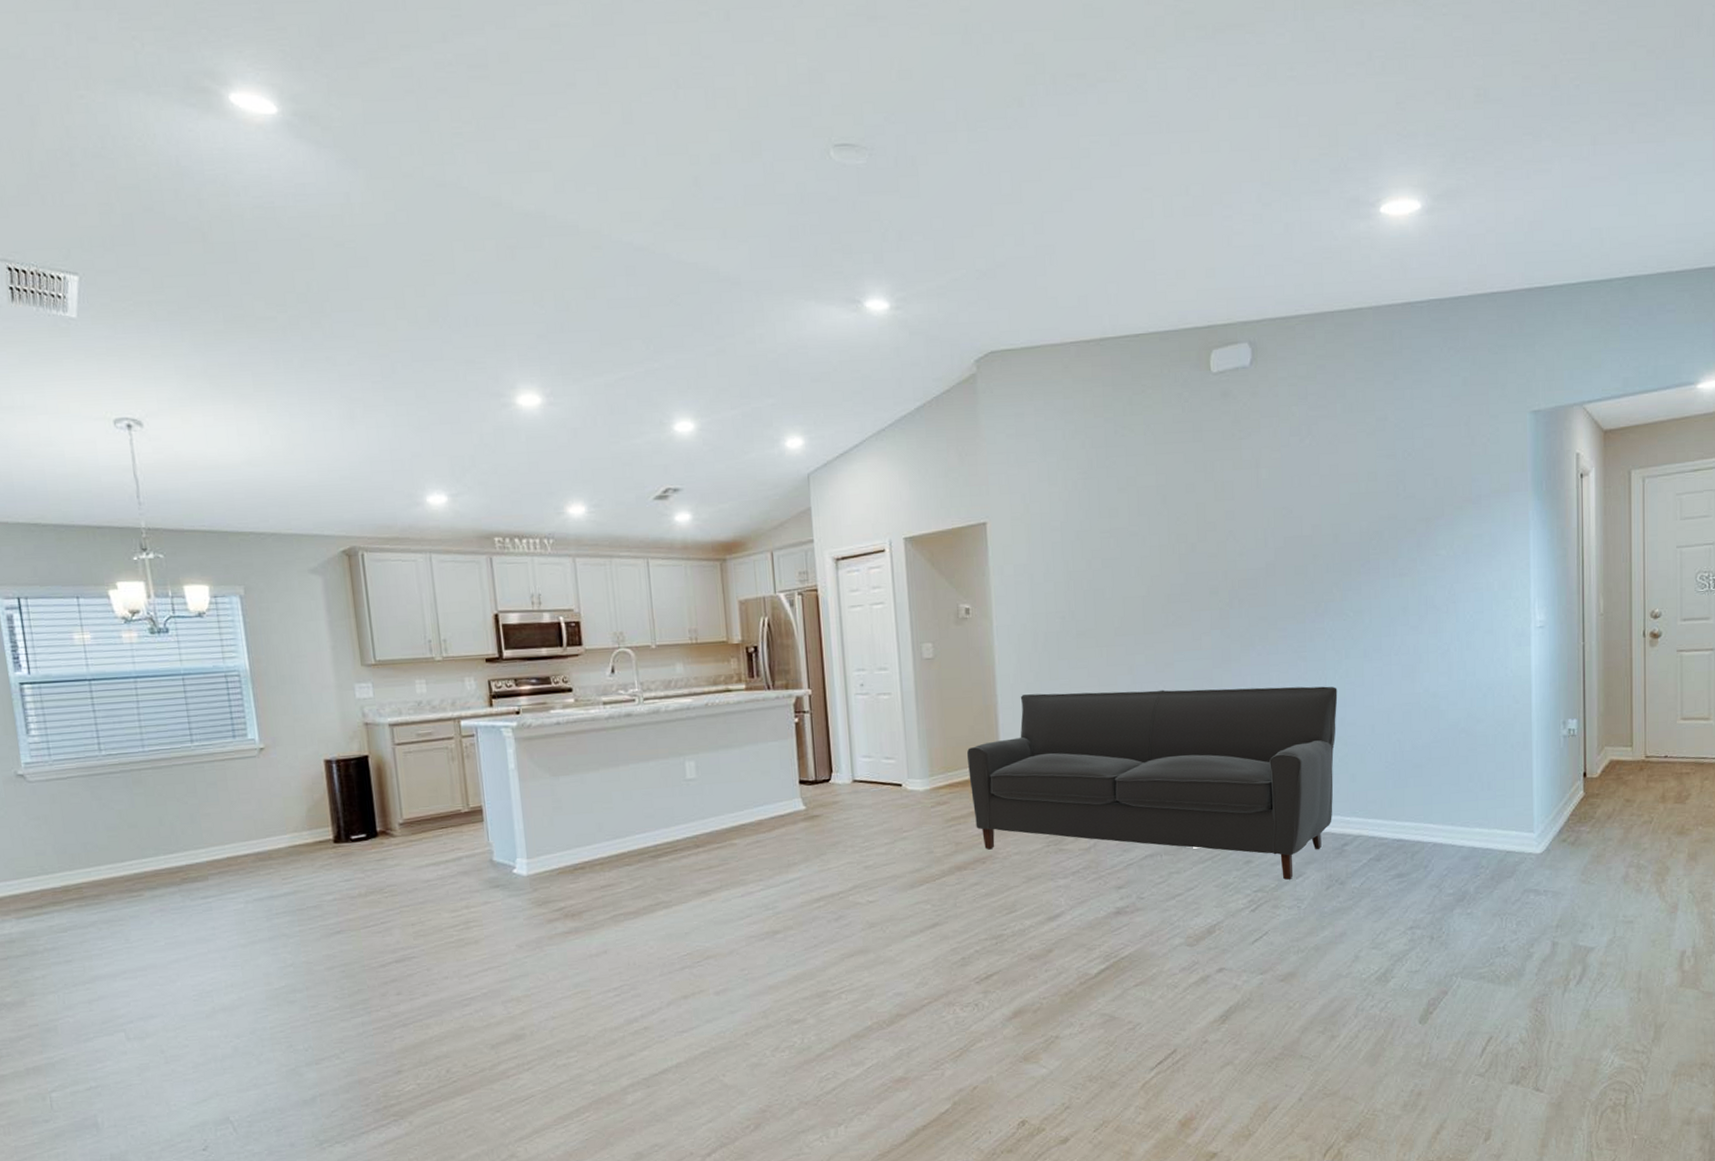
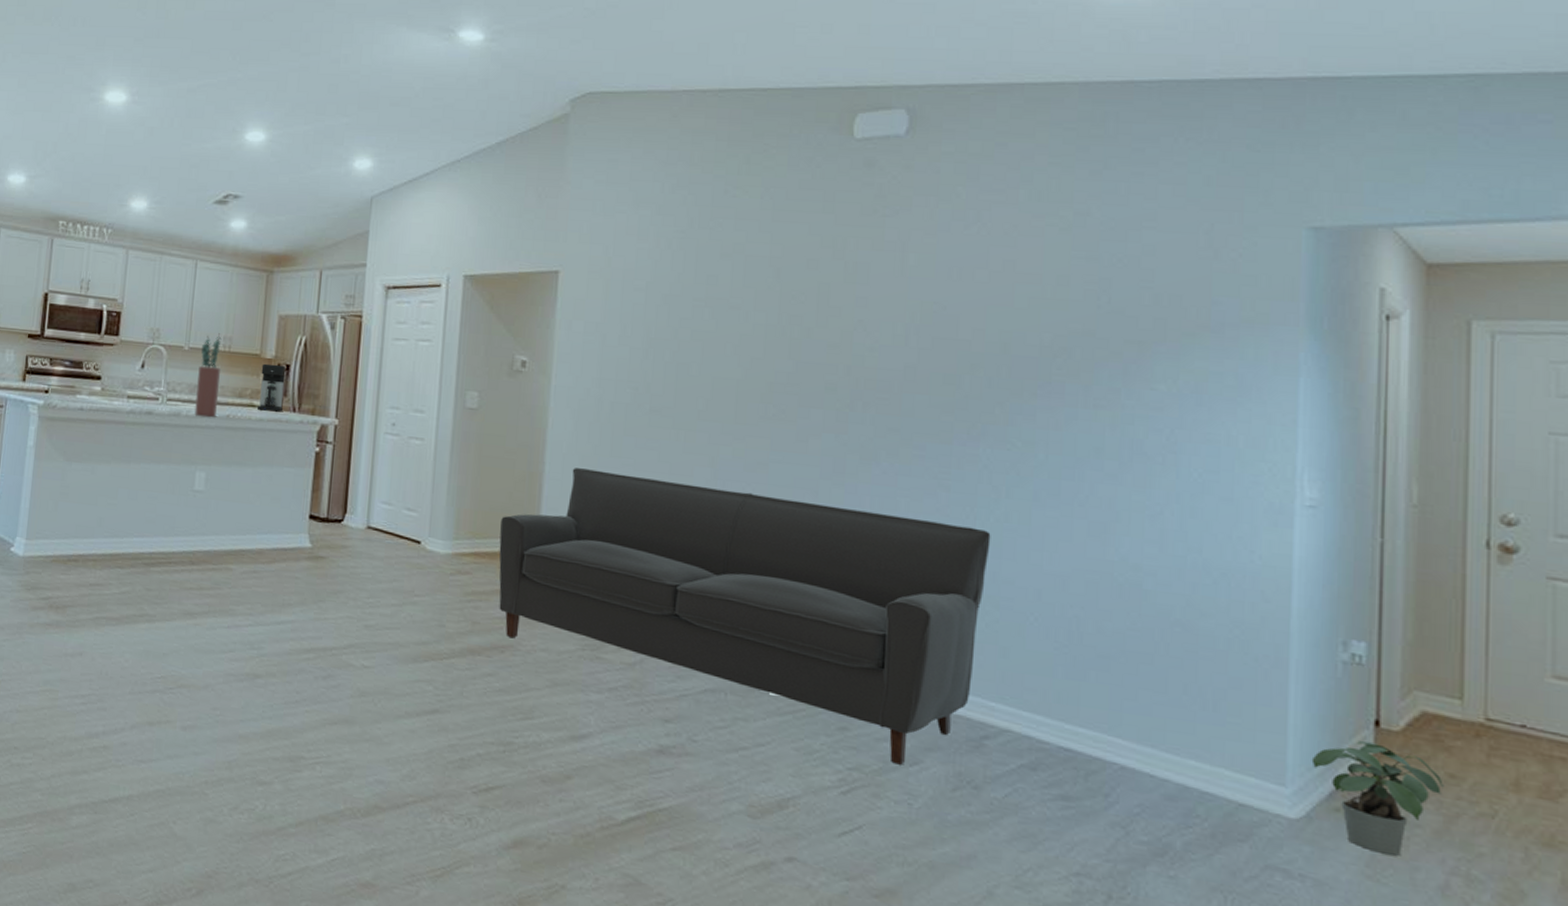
vase: none [669,627,695,710] -> present [194,333,222,418]
coffee maker: none [730,647,759,695] -> present [256,363,286,413]
potted plant: none [1548,789,1623,864] -> present [1311,741,1444,856]

